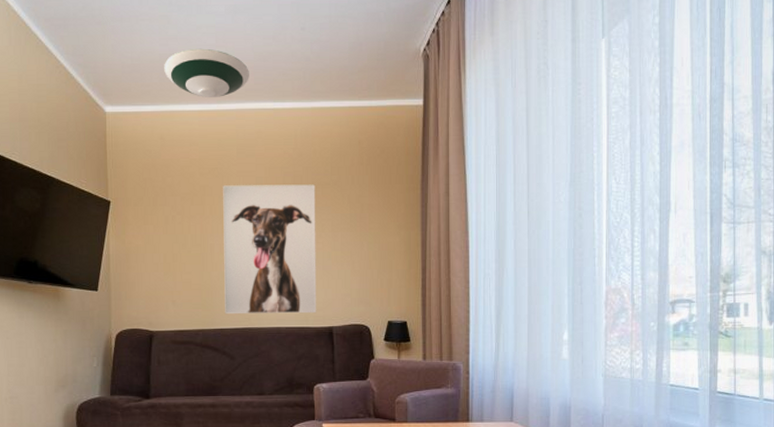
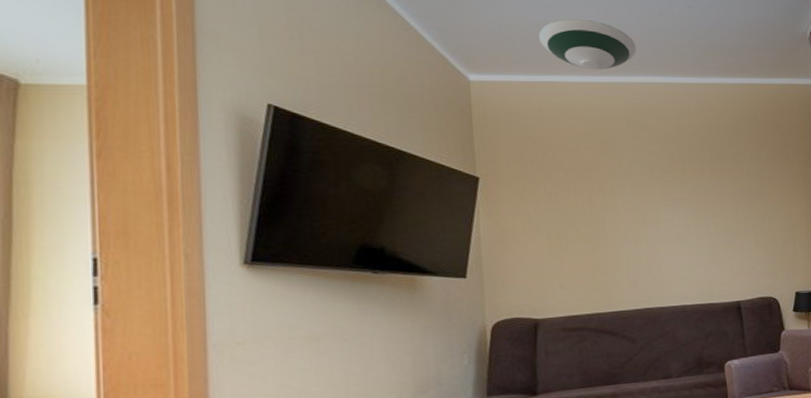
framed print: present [223,184,317,315] -> none [613,158,723,296]

